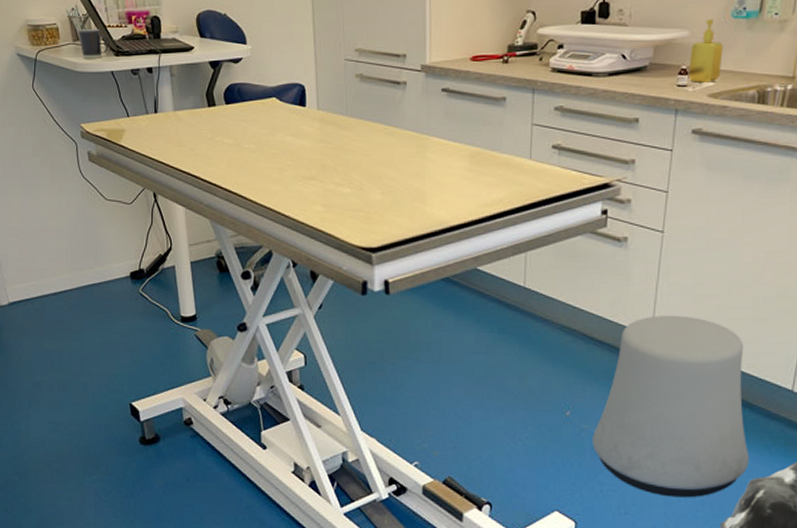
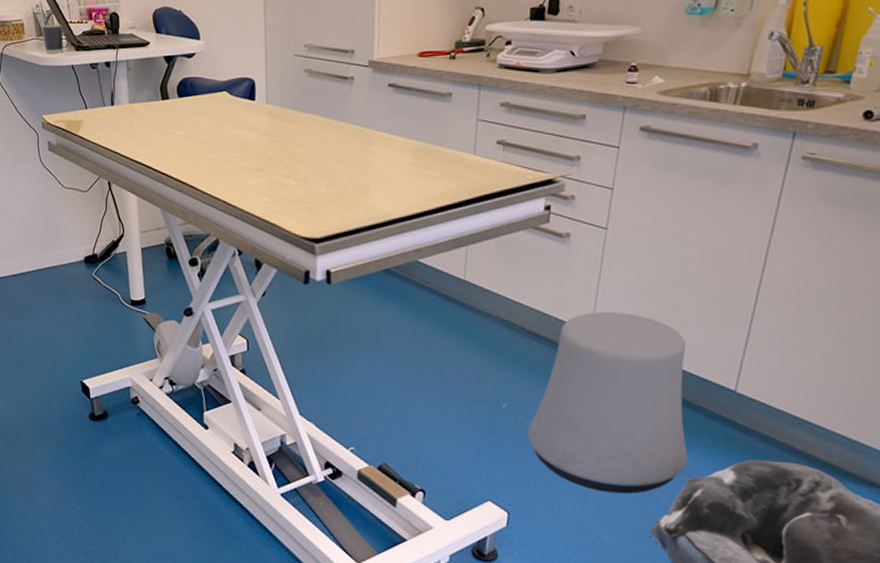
soap dispenser: present [689,18,723,83] -> none [639,15,676,80]

